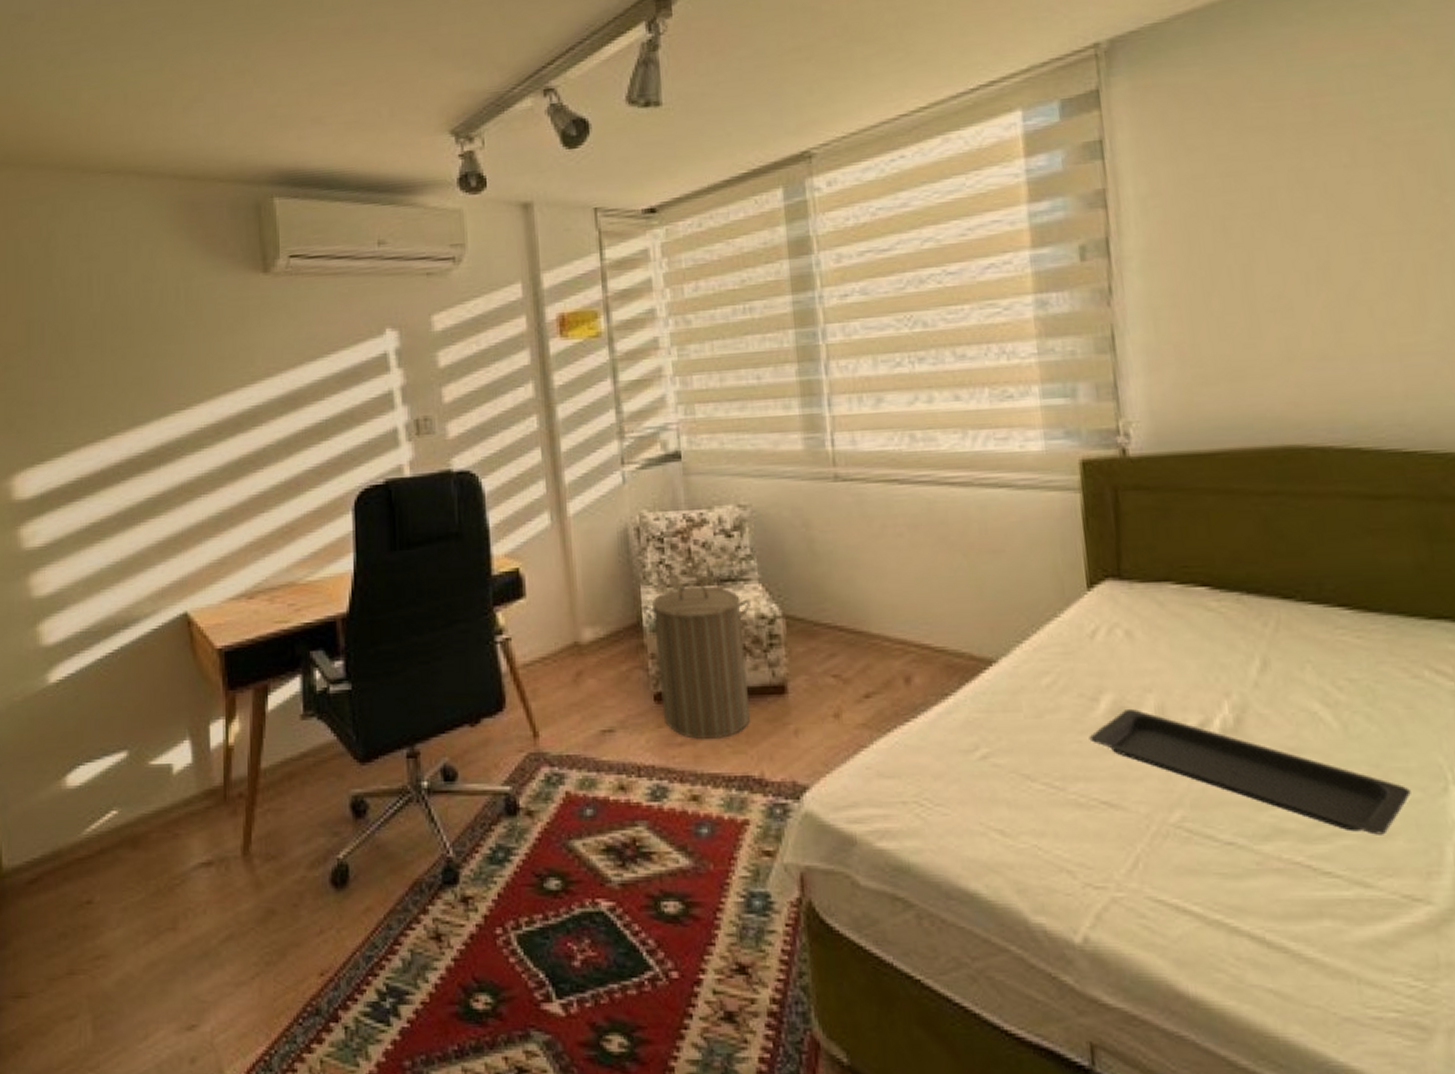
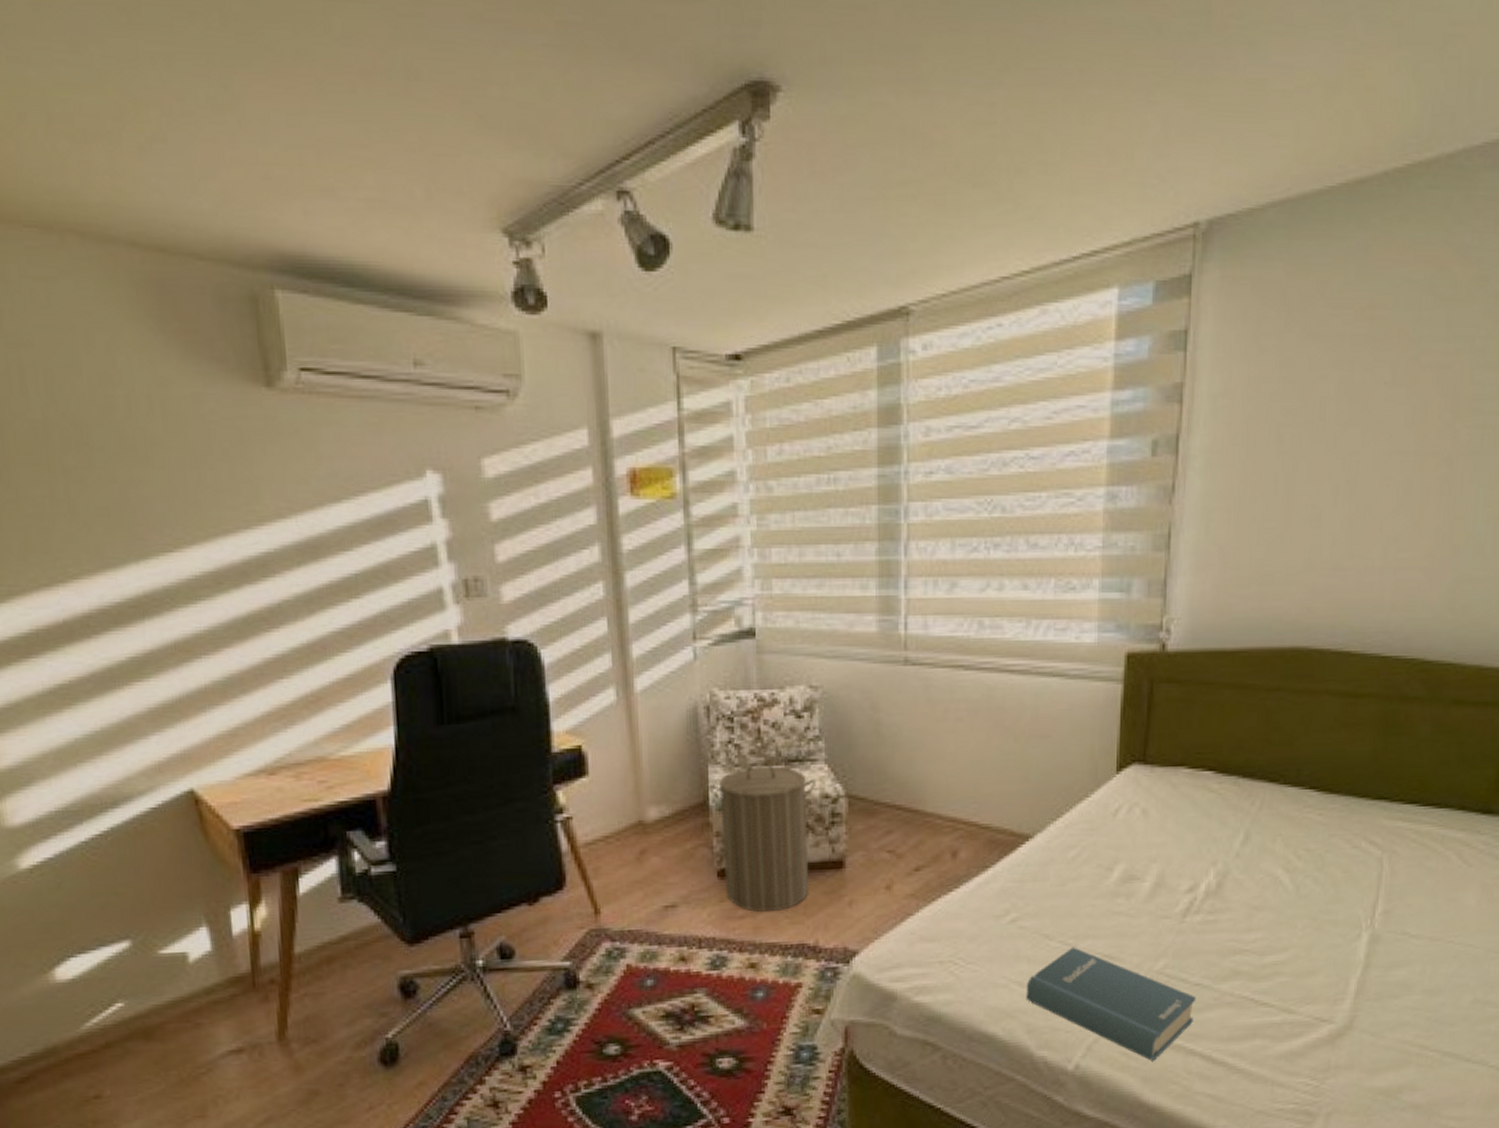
hardback book: none [1009,790,1232,939] -> present [1026,947,1197,1061]
serving tray: present [1089,709,1411,835] -> none [1101,877,1335,973]

